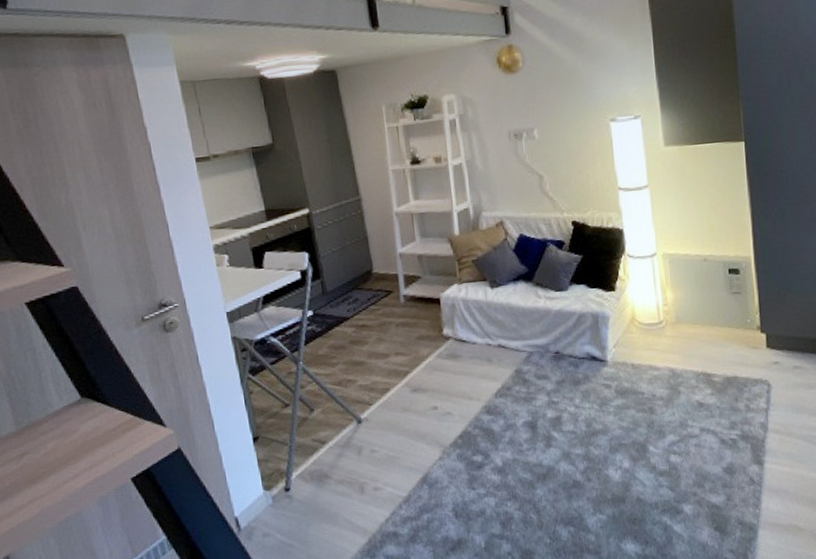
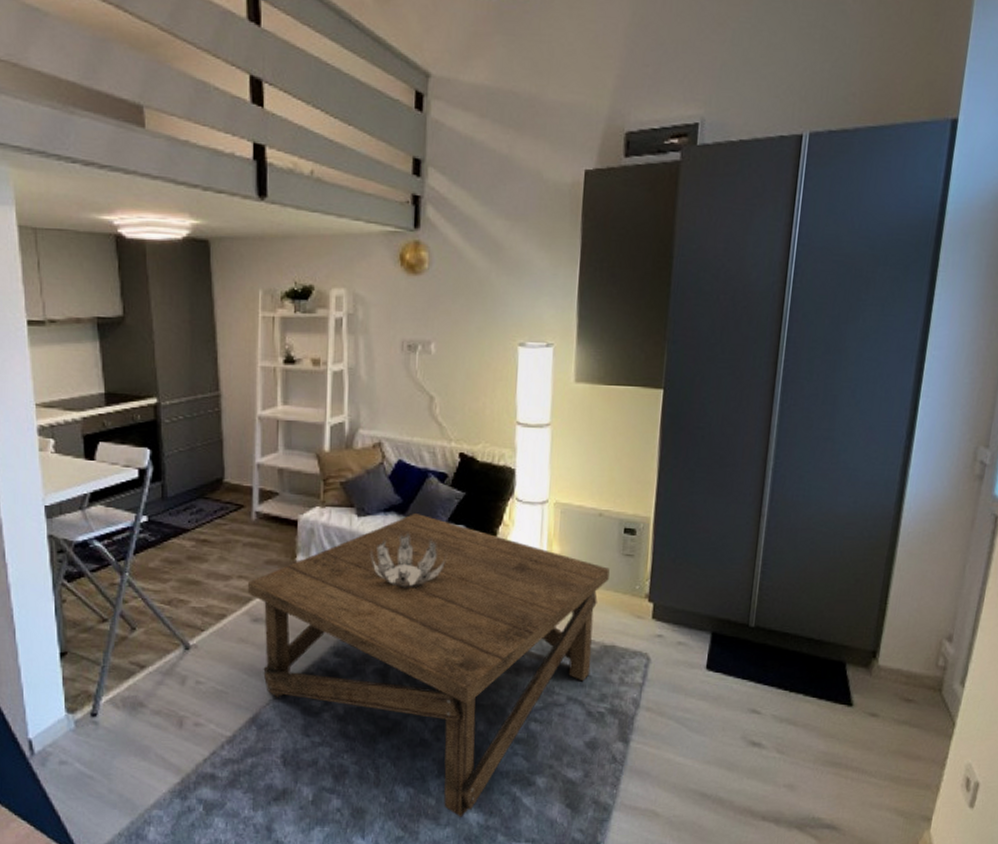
coffee table: none [403,279,722,550] -> present [247,514,610,817]
decorative bowl: none [506,296,574,346] -> present [370,532,447,587]

